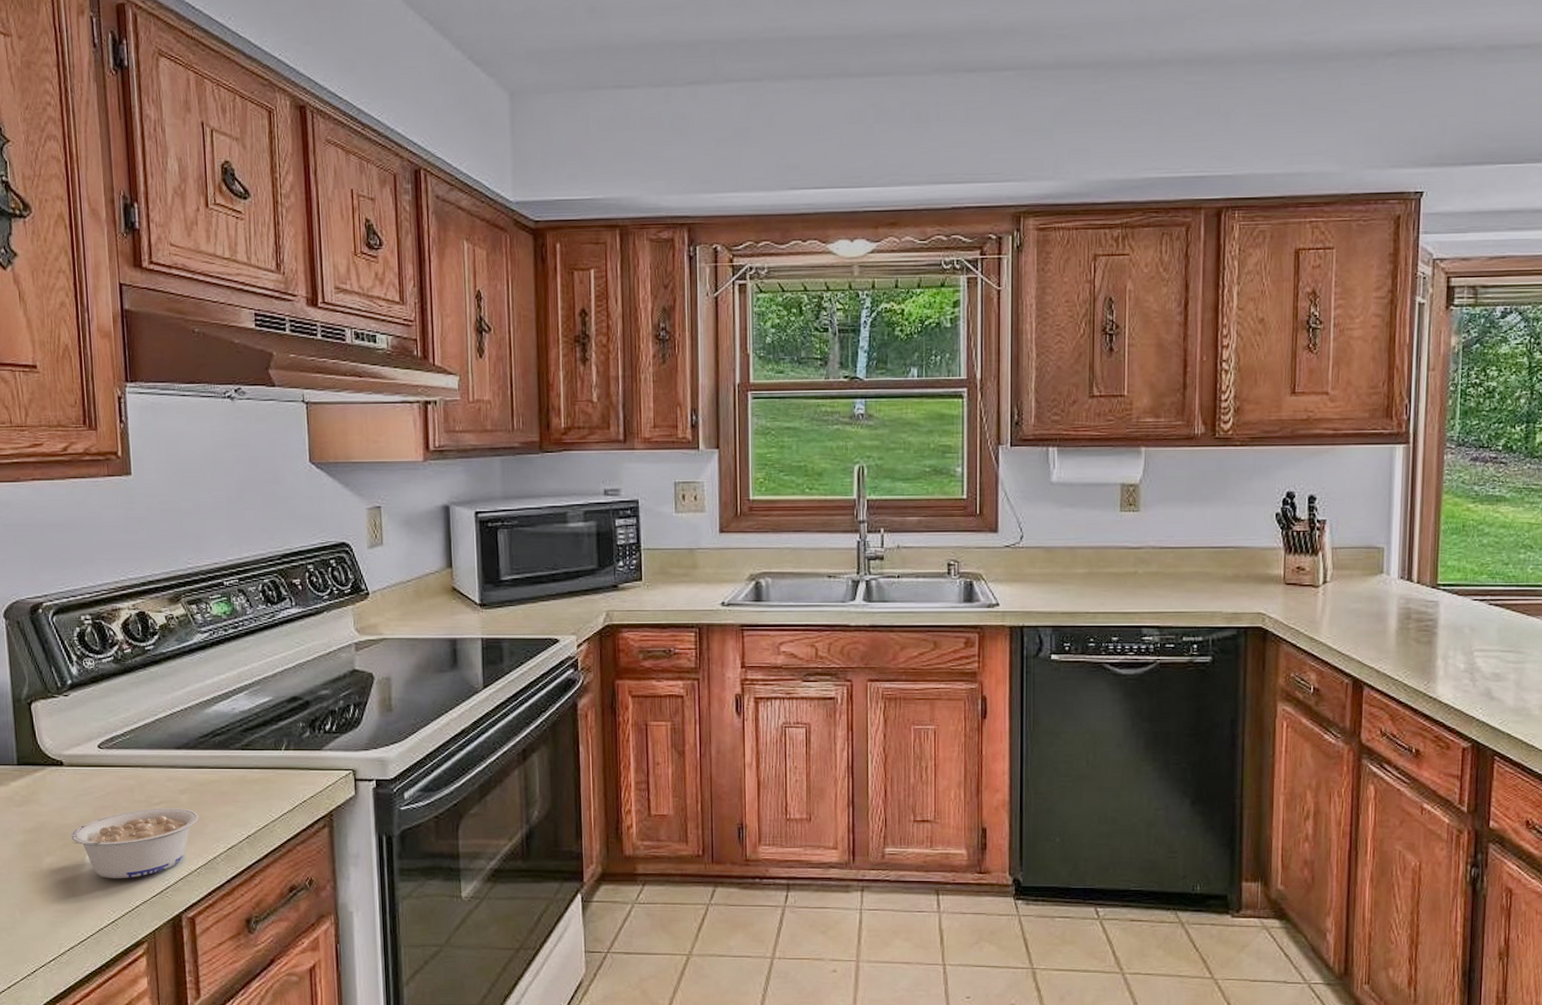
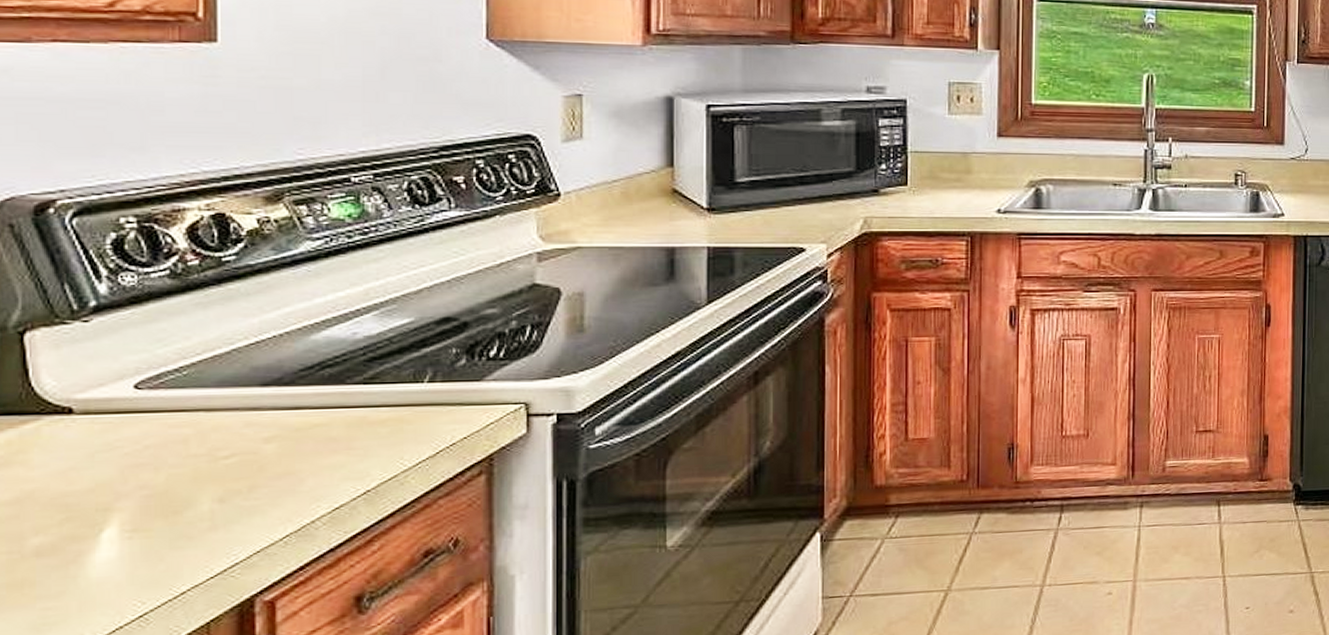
legume: present [71,808,199,879] -> none [78,461,292,560]

